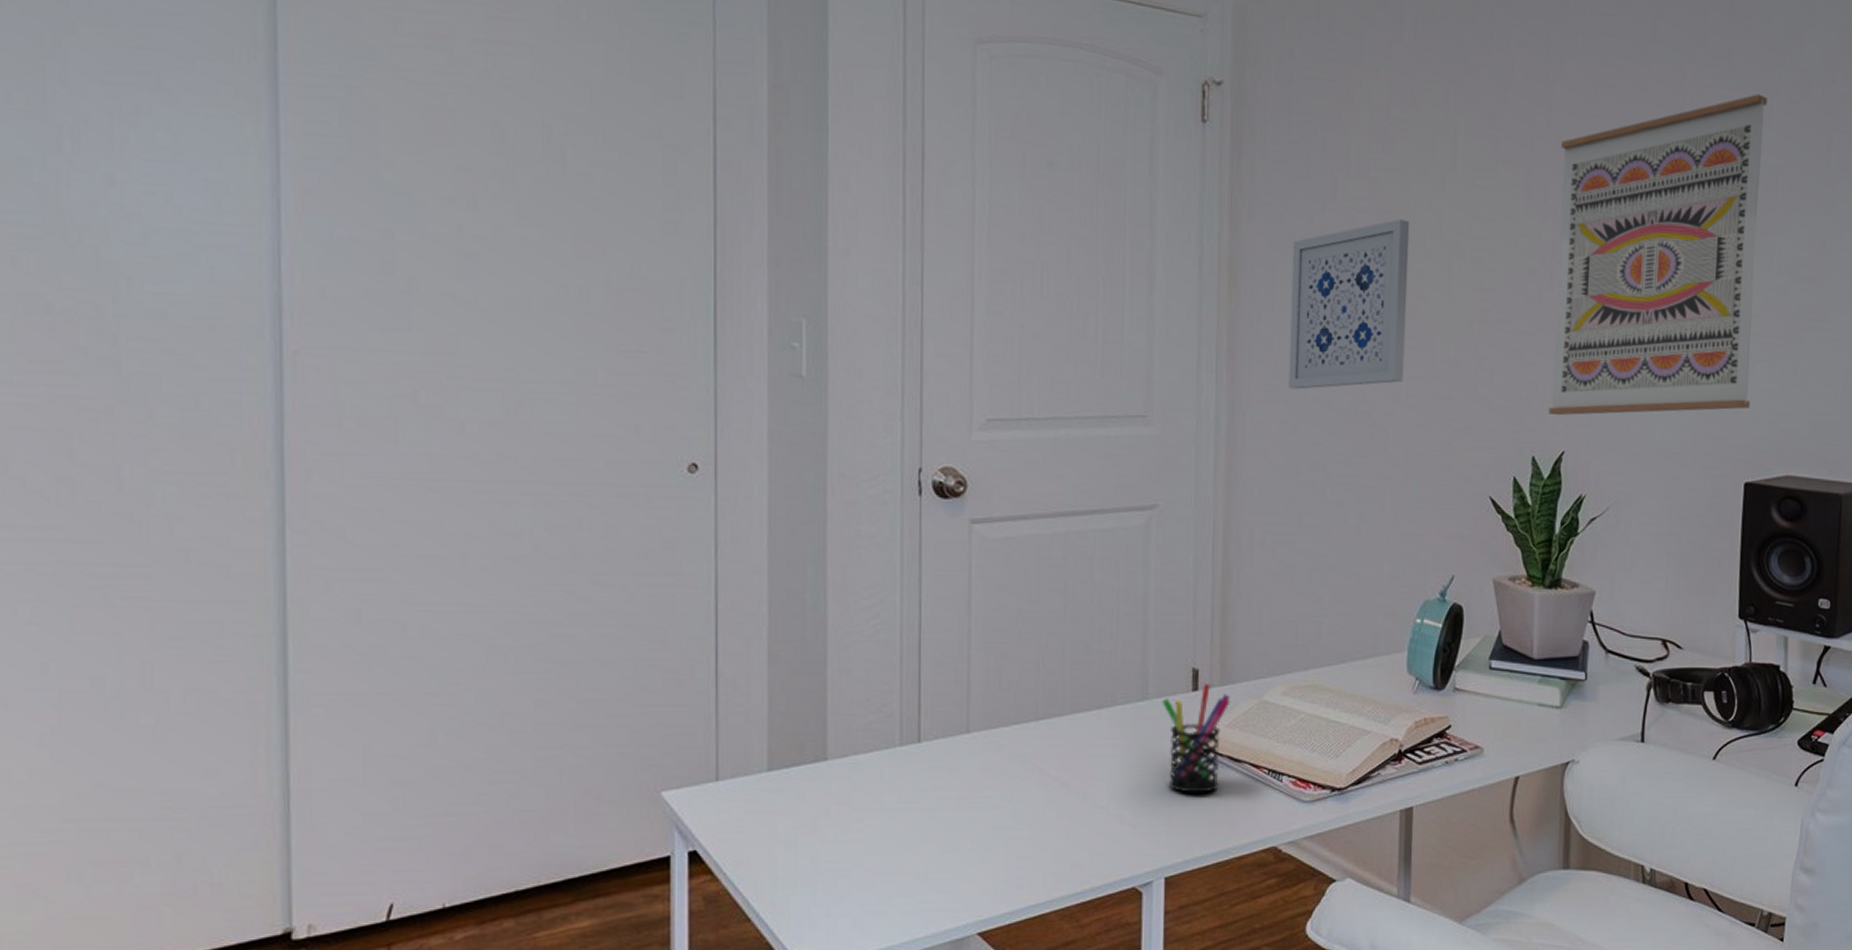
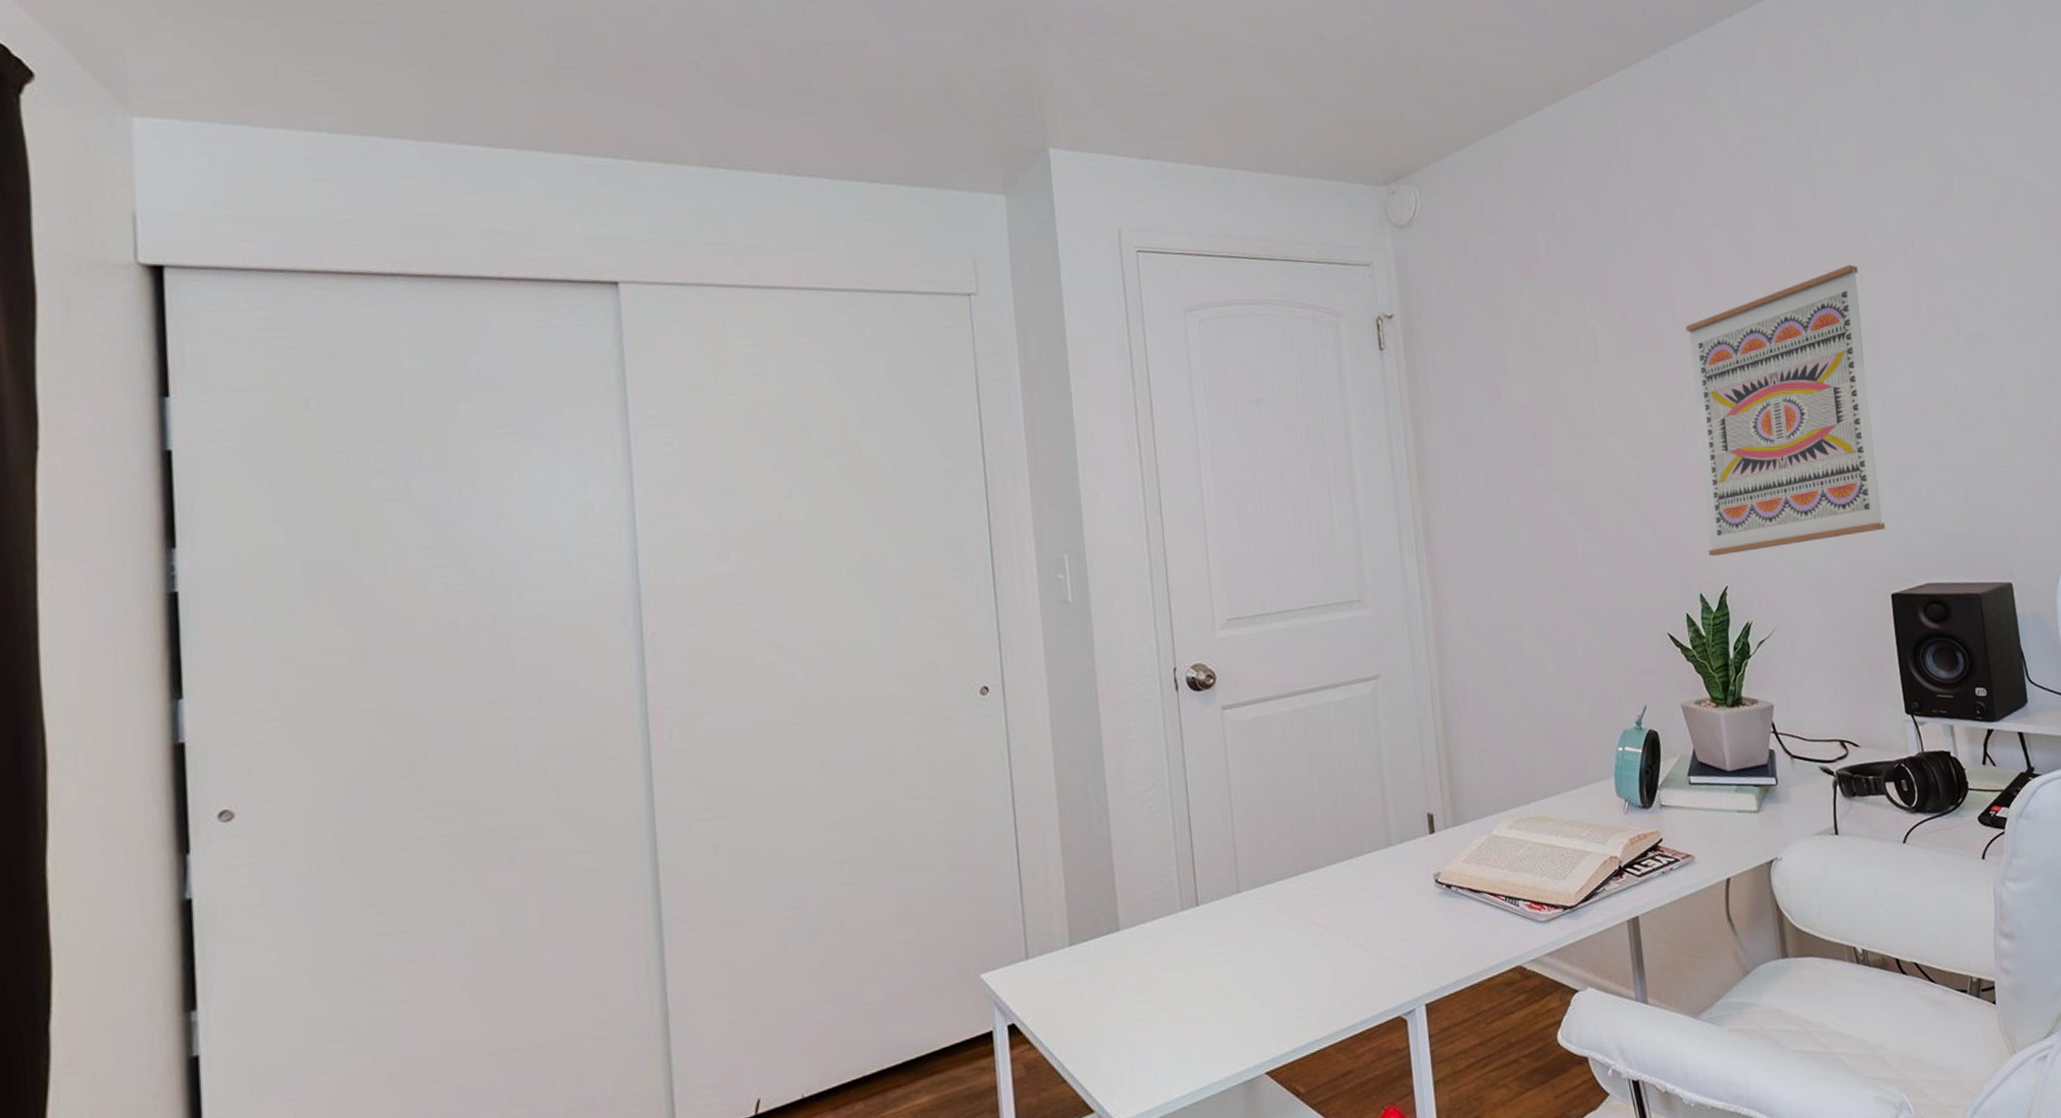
pen holder: present [1161,683,1231,793] -> none [1404,825,1465,925]
wall art: present [1288,219,1410,390] -> none [1469,408,1579,562]

